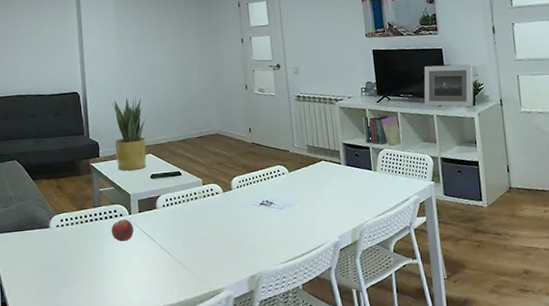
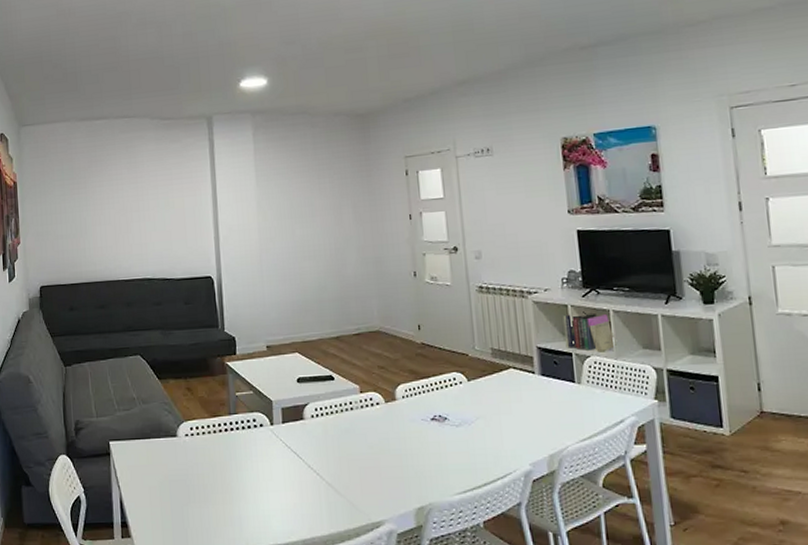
fruit: present [111,219,134,242] -> none [249,431,277,457]
planter: present [112,97,147,171] -> none [251,283,293,372]
picture frame: present [424,64,474,108] -> none [644,251,713,306]

